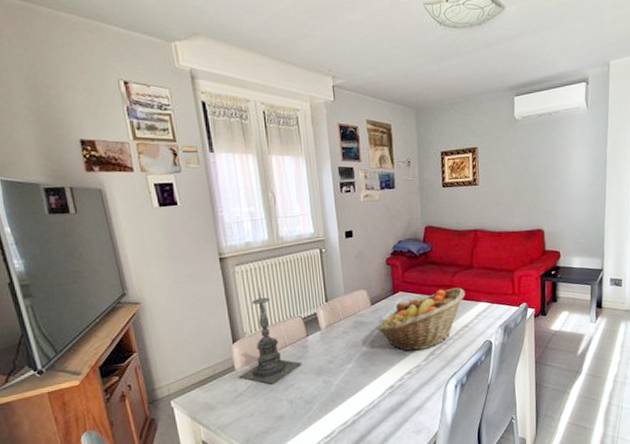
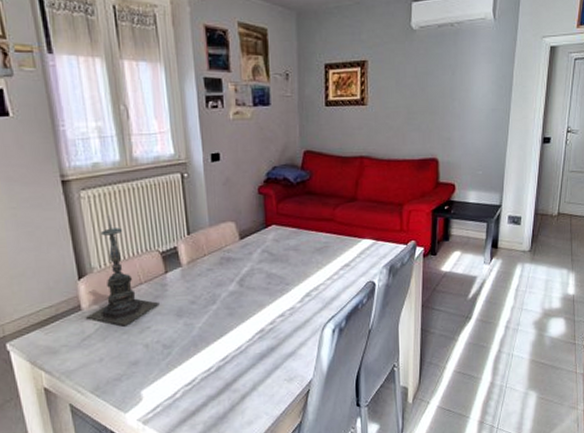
fruit basket: present [377,287,465,351] -> none [246,221,348,292]

